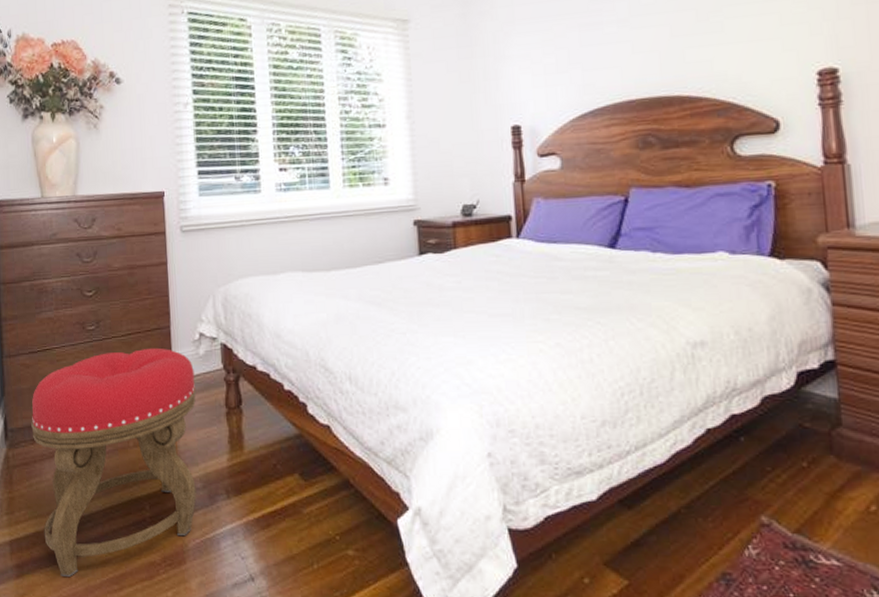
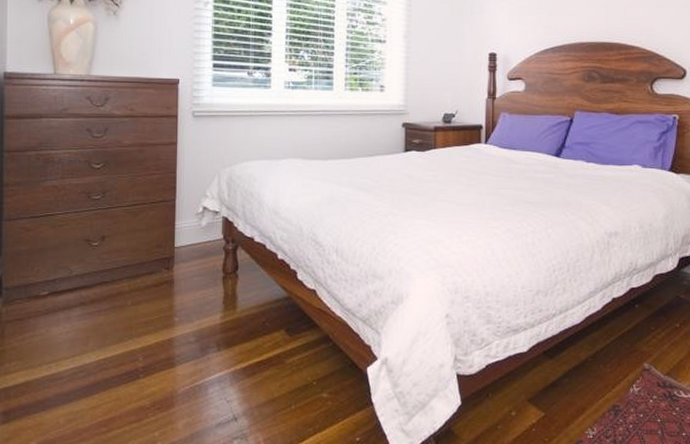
stool: present [31,347,197,577] -> none [28,218,196,421]

